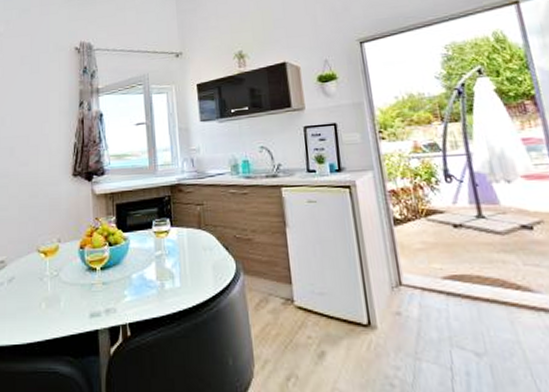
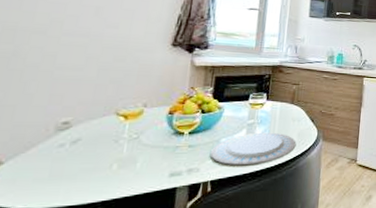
plate: none [123,265,213,306] -> present [210,132,297,166]

